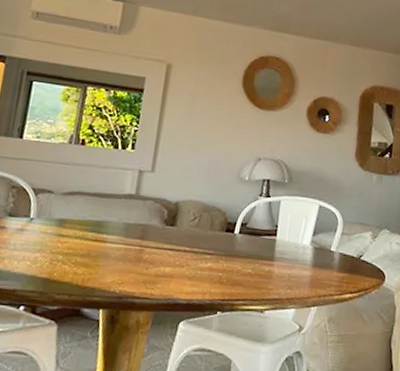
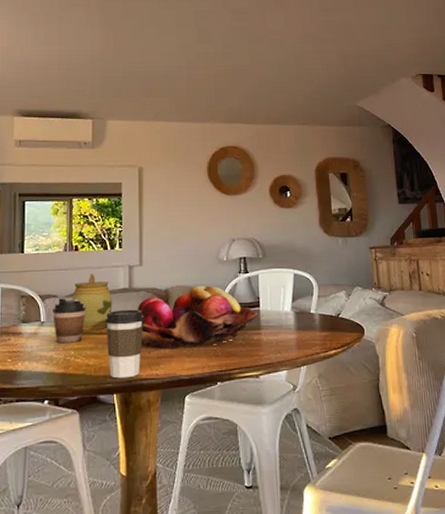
coffee cup: none [43,195,84,247] -> present [53,298,86,344]
jar: none [69,172,115,236] -> present [72,273,112,331]
coffee cup: none [98,217,148,294] -> present [105,309,144,379]
fruit basket: none [140,203,274,271] -> present [137,285,258,350]

